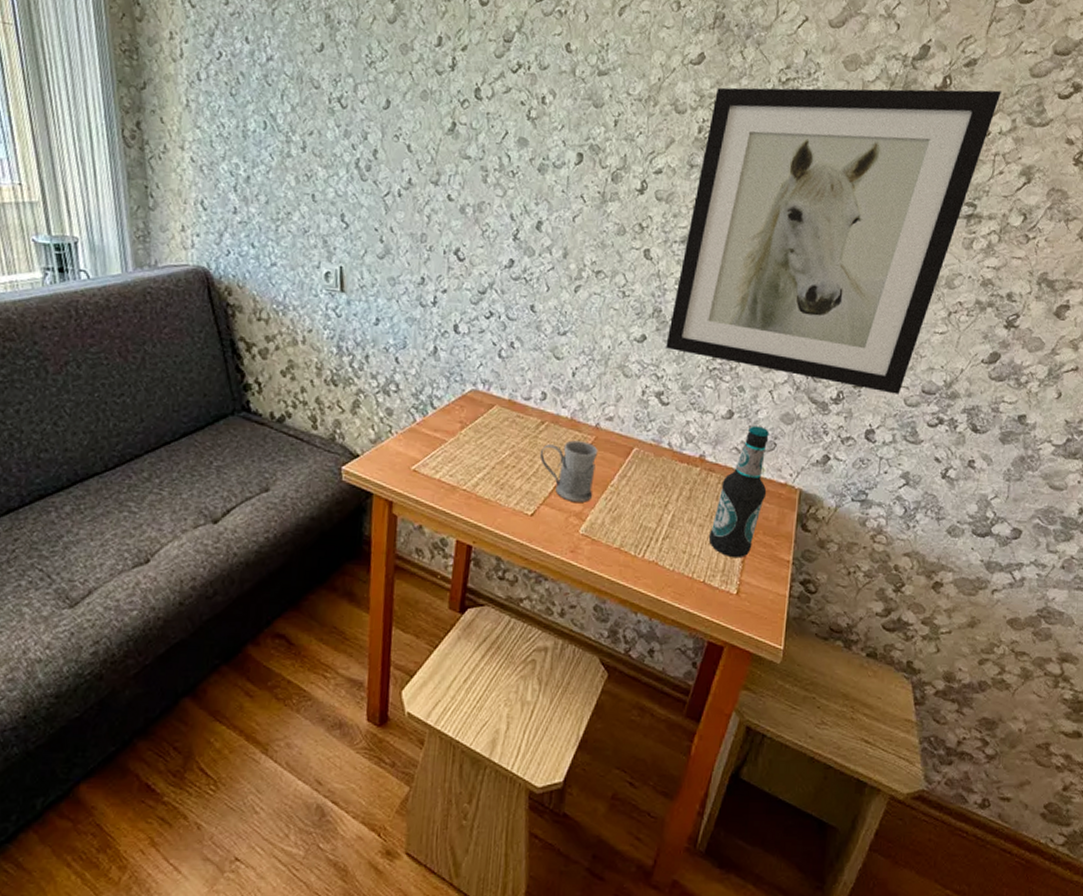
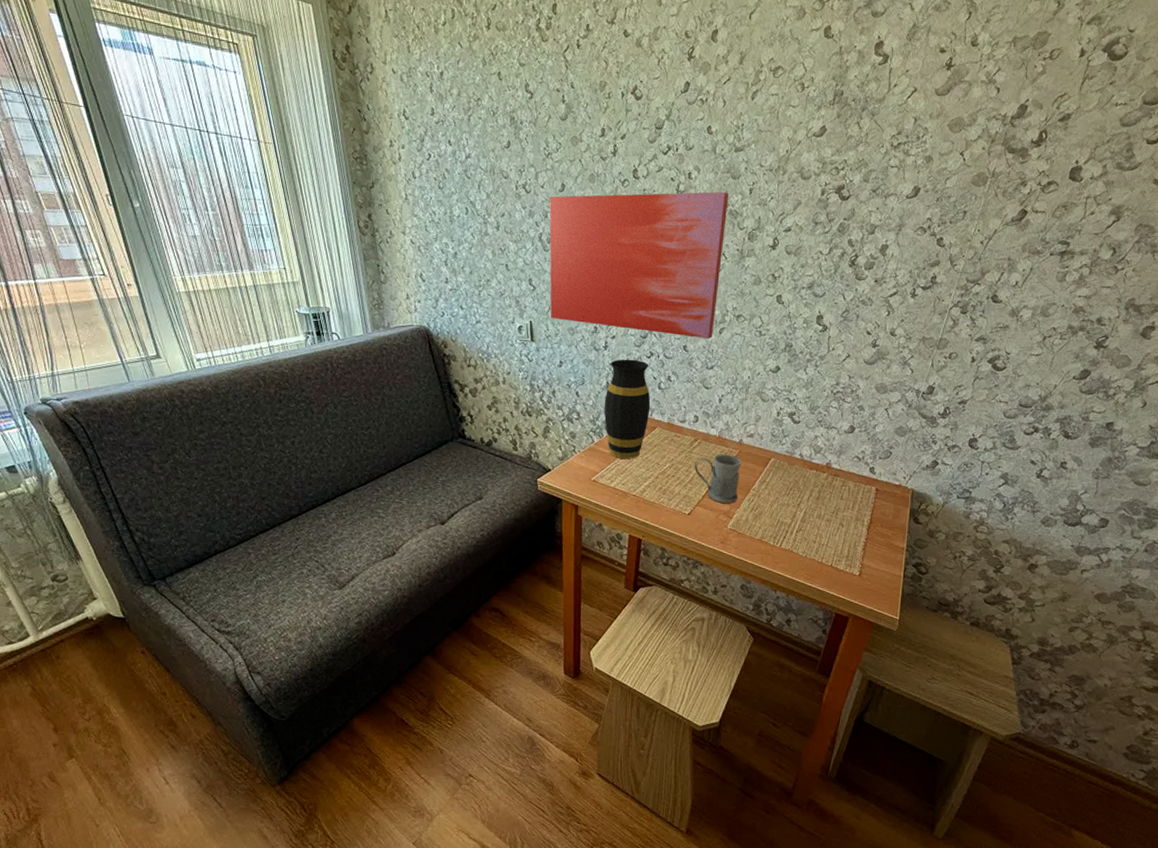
wall art: none [366,114,590,299] -> present [549,191,729,340]
vase: none [429,318,488,445] -> present [604,359,651,460]
wall art: present [665,87,1001,394] -> none [796,140,1093,408]
bottle: present [708,426,769,558] -> none [835,438,886,546]

